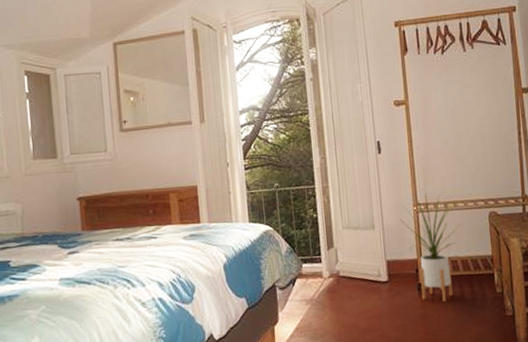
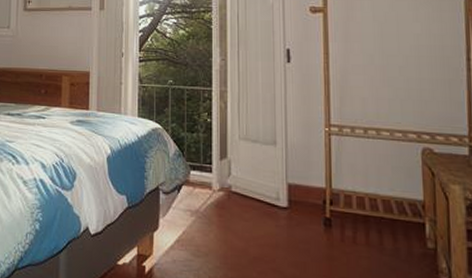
house plant: present [400,192,459,302] -> none [307,113,382,245]

